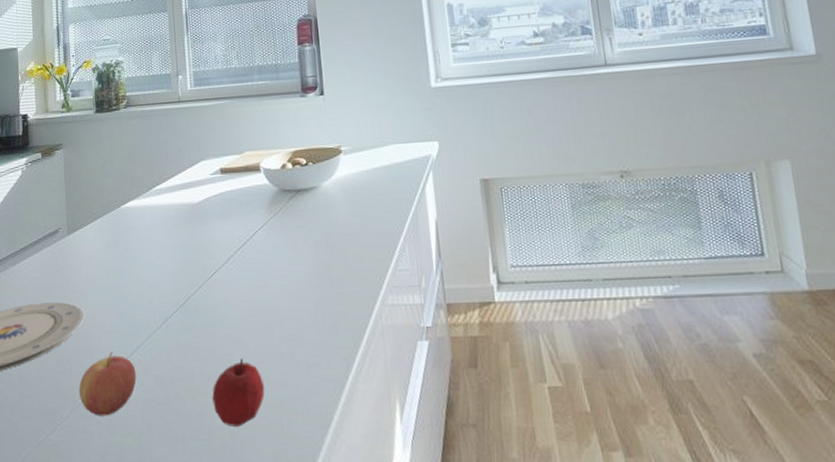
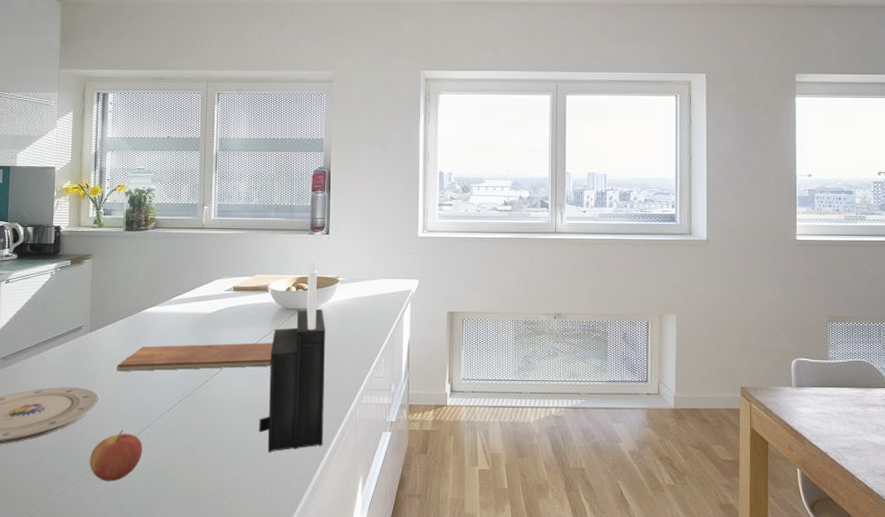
chopping board: none [99,234,273,281] -> present [117,342,274,372]
apple: present [212,358,265,427] -> none [208,439,253,492]
knife block: none [266,128,346,373] -> present [259,260,326,452]

